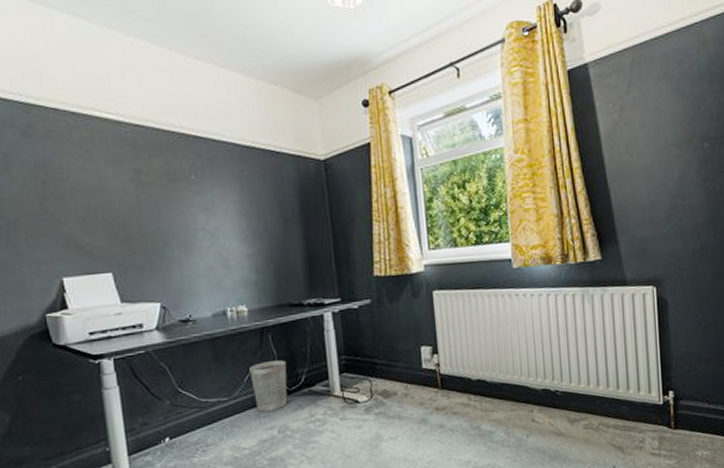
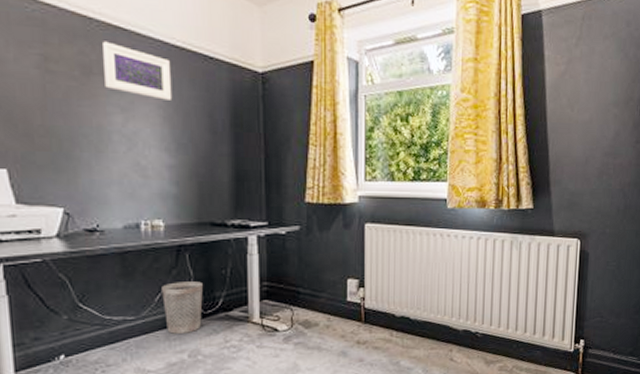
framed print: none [184,150,247,196] -> present [103,41,173,100]

